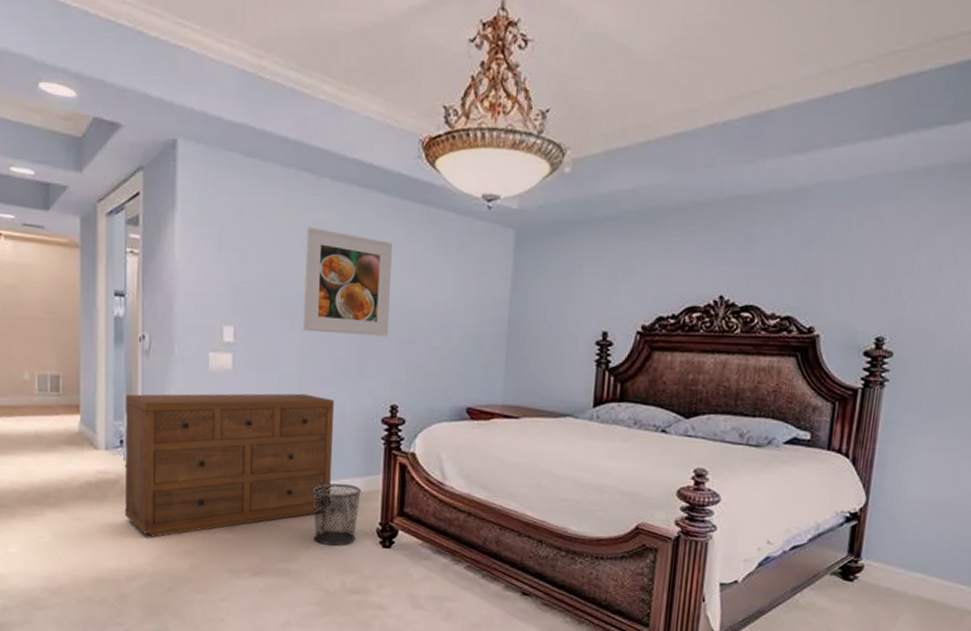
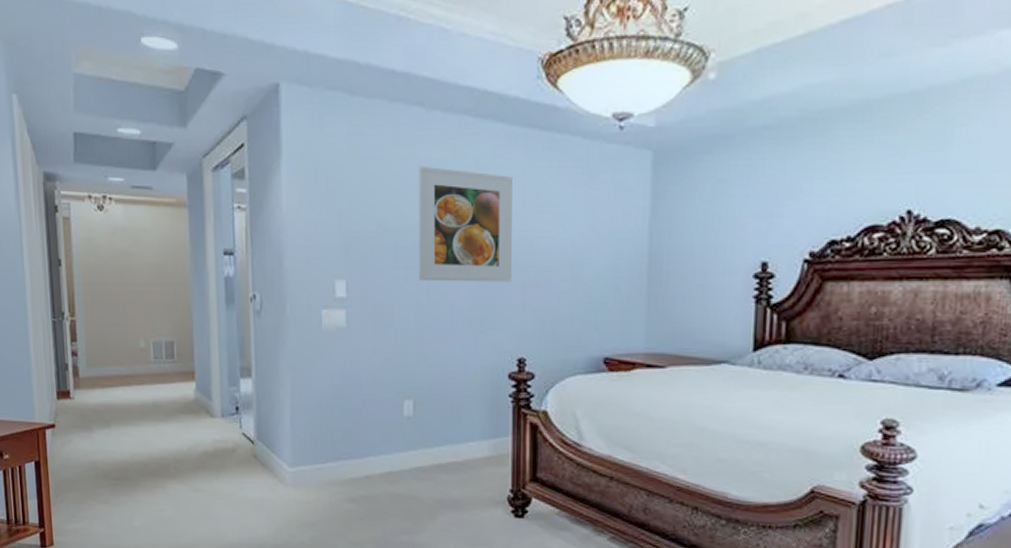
dresser: present [124,393,335,537] -> none [238,349,456,509]
waste bin: present [312,483,361,546] -> none [435,446,489,516]

